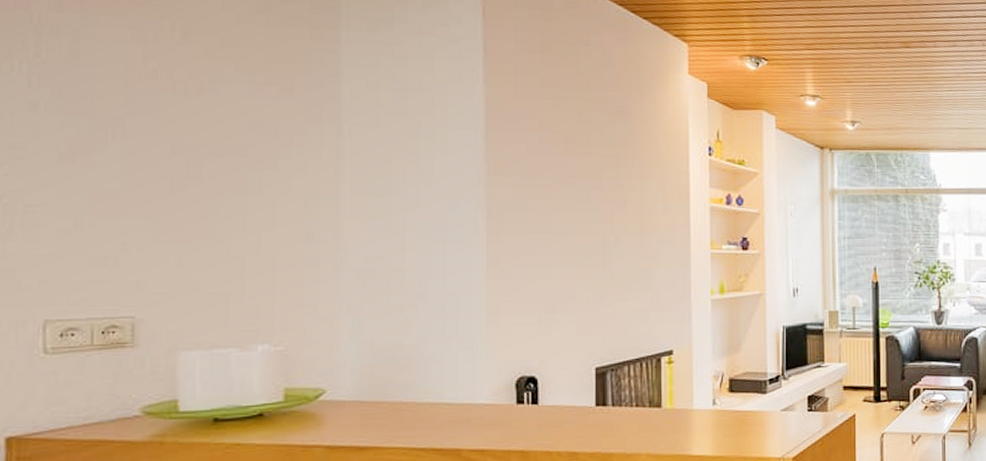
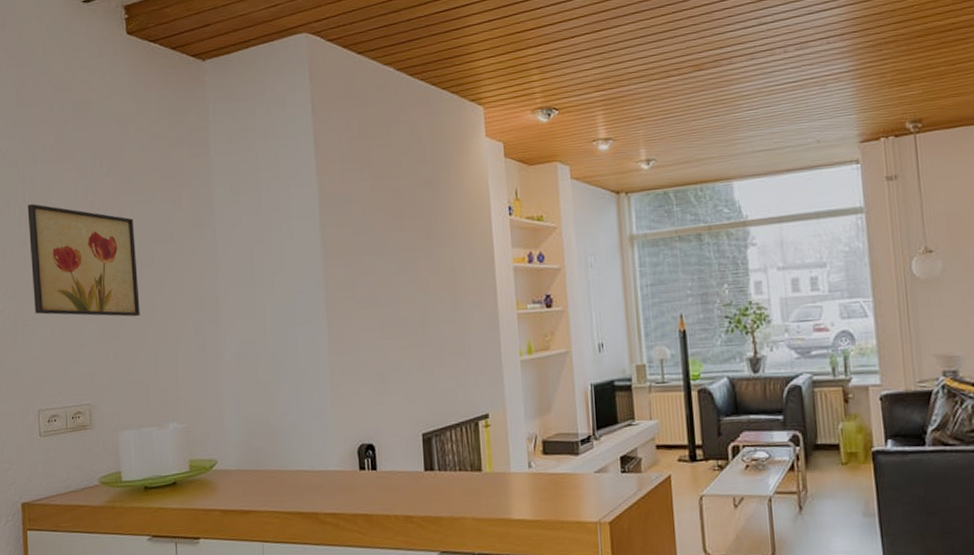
wall art: none [43,61,222,217] -> present [27,204,140,317]

